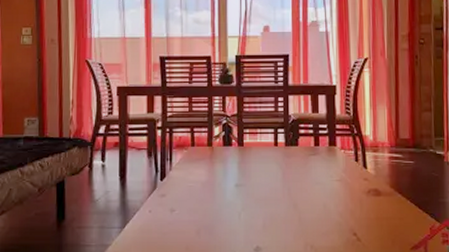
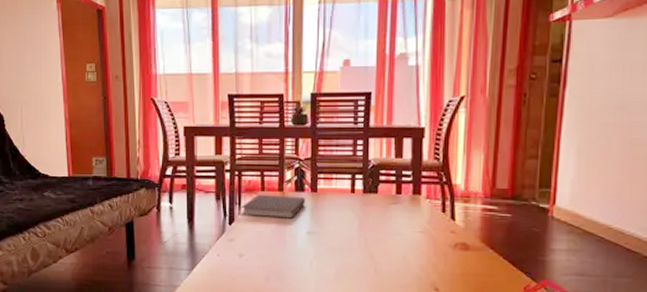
notebook: none [172,149,234,172] -> present [241,194,306,219]

